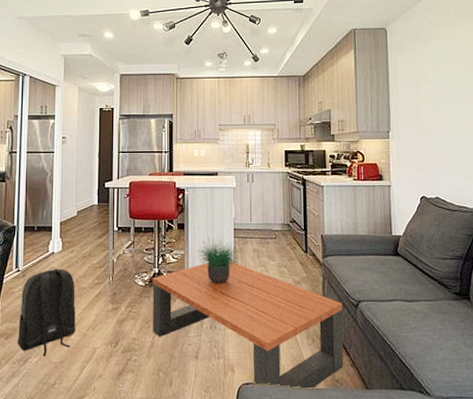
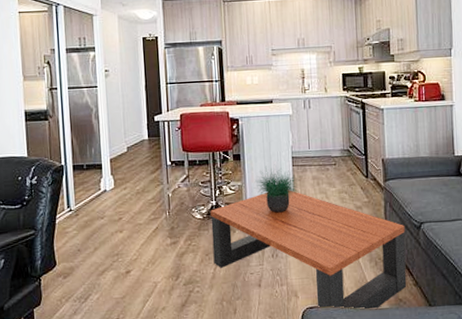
backpack: present [17,267,76,357] -> none [75,205,136,294]

